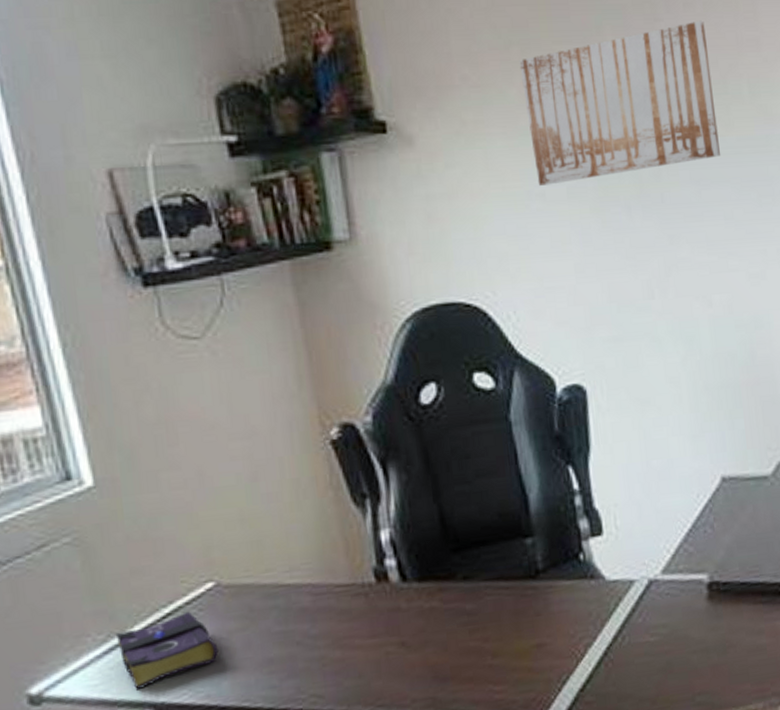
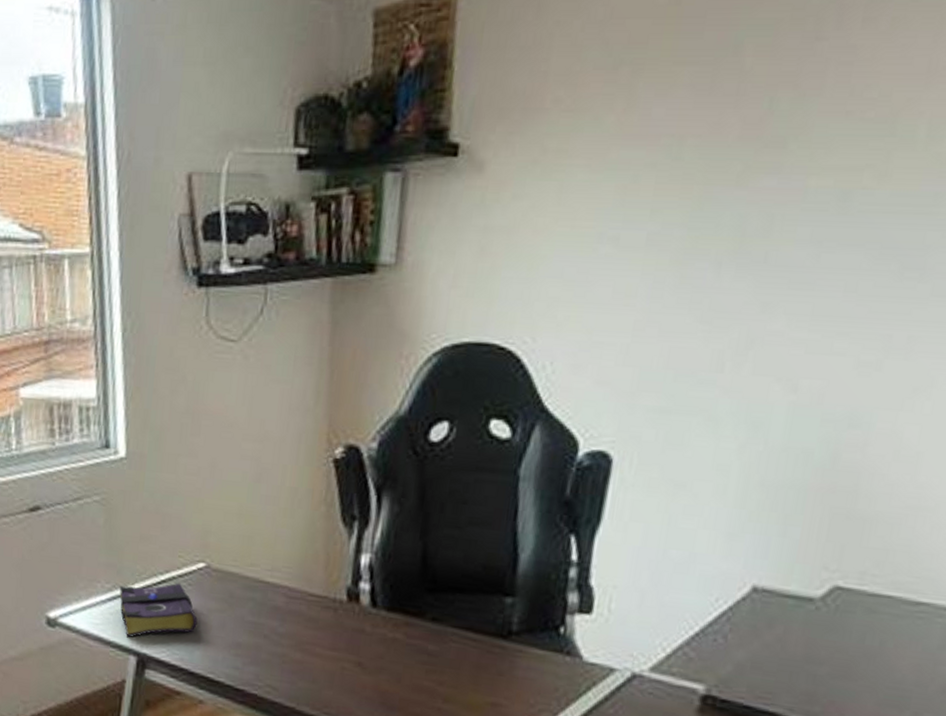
wall art: present [519,20,720,186] -> none [614,40,887,229]

